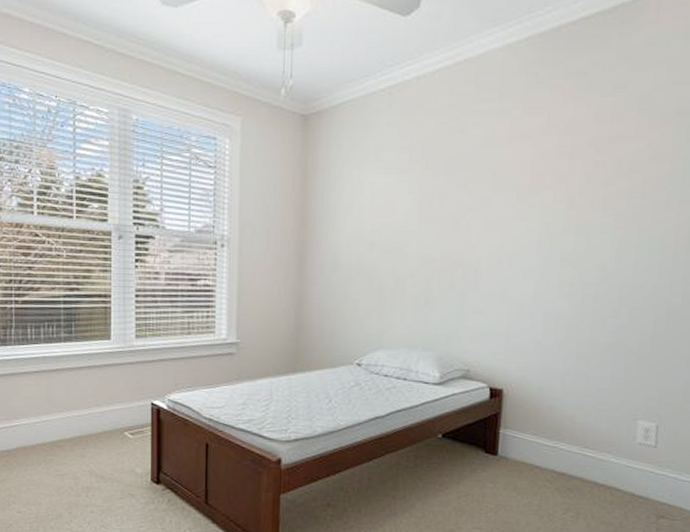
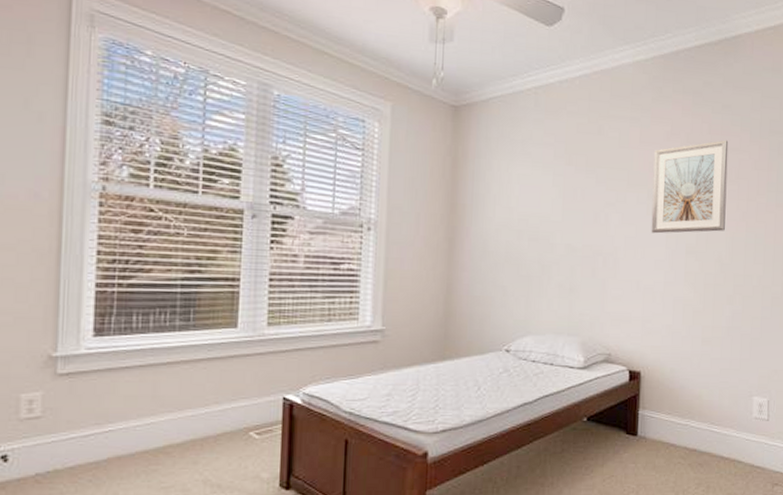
picture frame: none [519,128,621,240] -> present [651,140,729,234]

